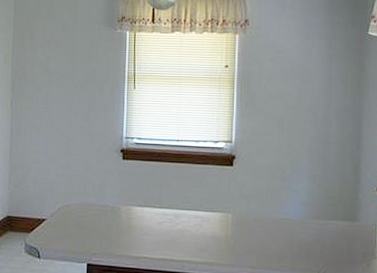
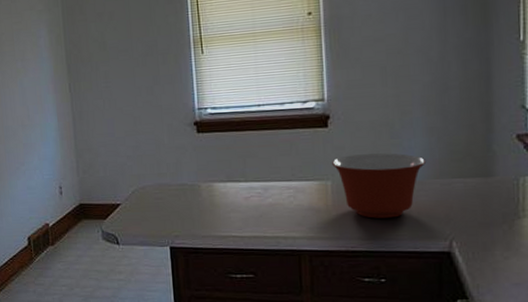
mixing bowl: none [234,192,308,251] -> present [332,153,425,218]

